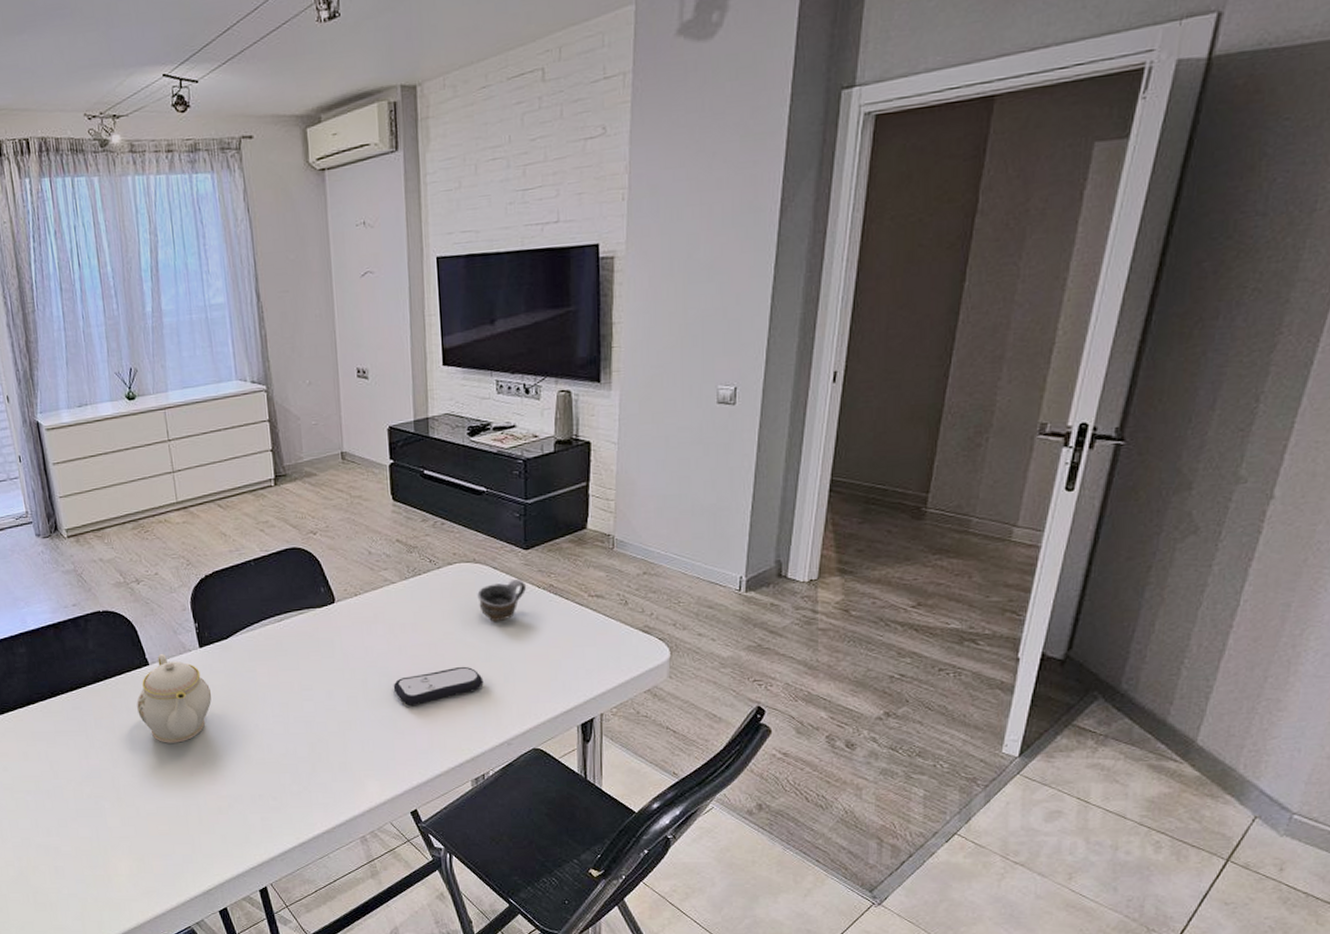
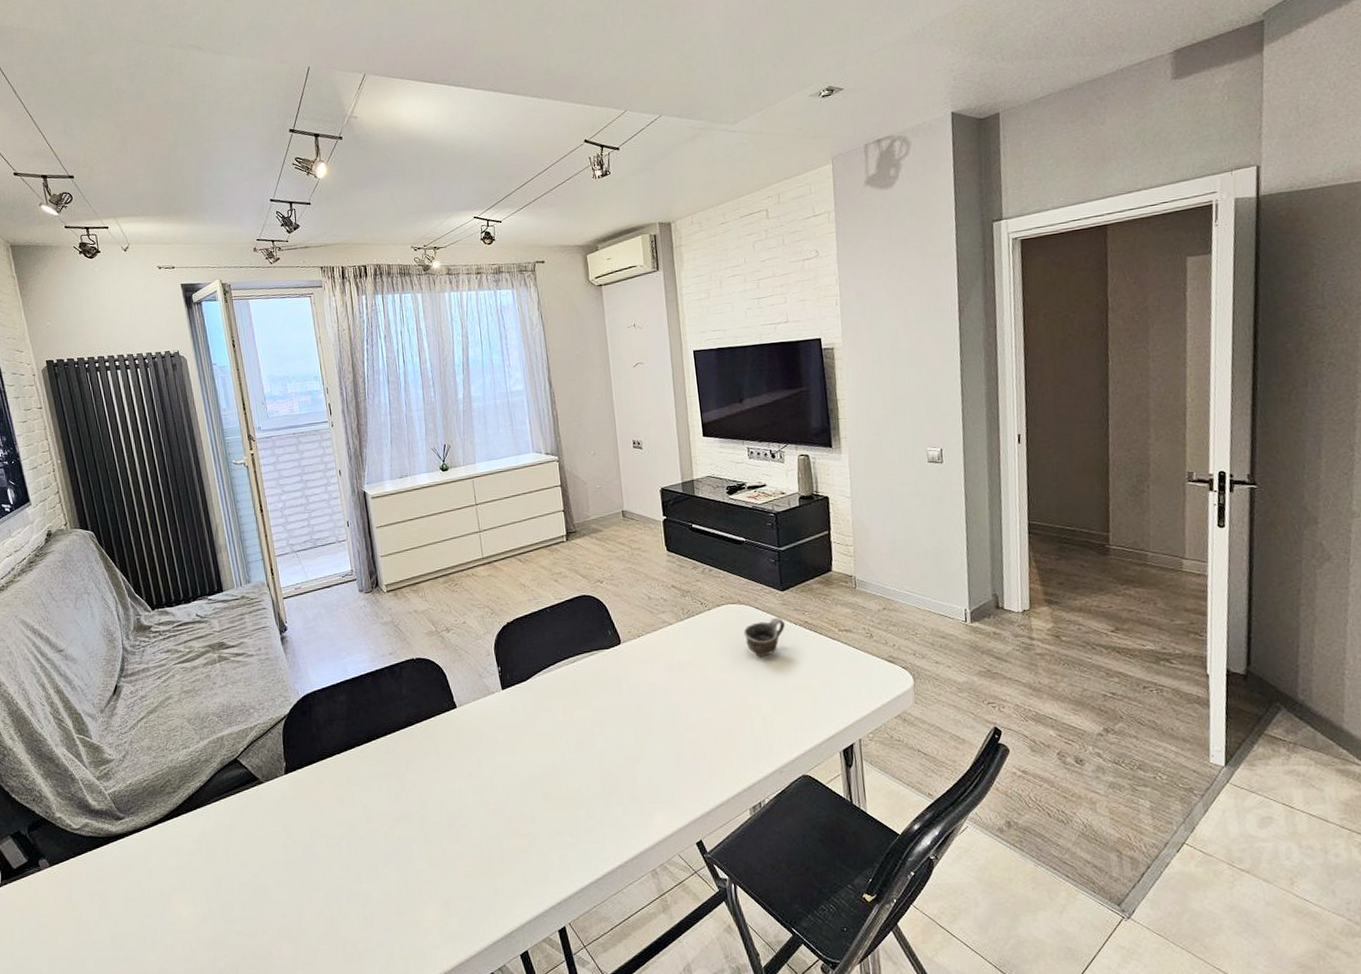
teapot: present [137,653,212,743] -> none [445,696,513,783]
remote control: present [393,666,484,707] -> none [674,699,754,739]

